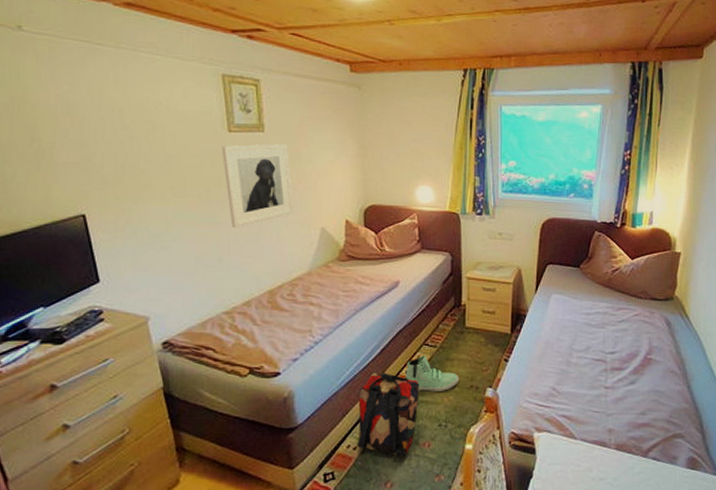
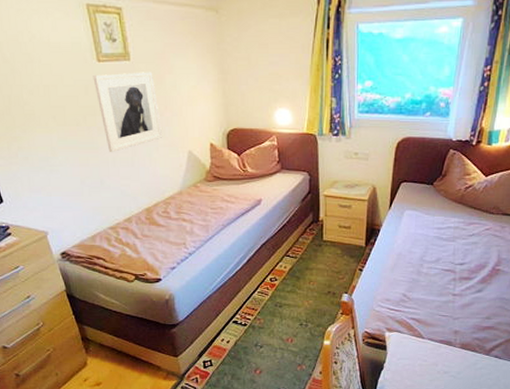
backpack: present [357,373,420,457] -> none [229,280,282,350]
sneaker: present [405,355,460,391] -> none [269,265,318,296]

